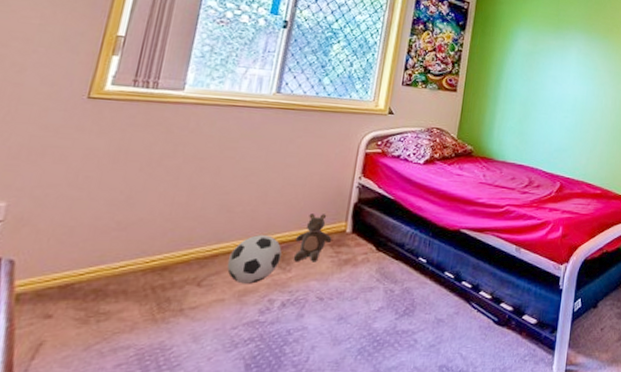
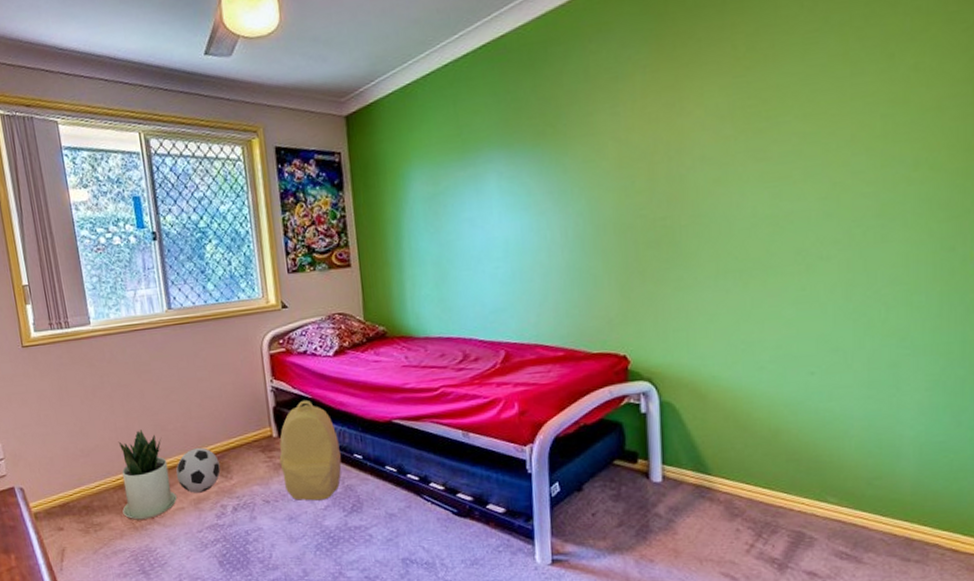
planter: none [144,208,225,311] -> present [118,430,177,520]
stuffed bear: present [293,213,333,262] -> none [228,422,262,470]
backpack: none [344,200,409,301] -> present [279,399,342,501]

